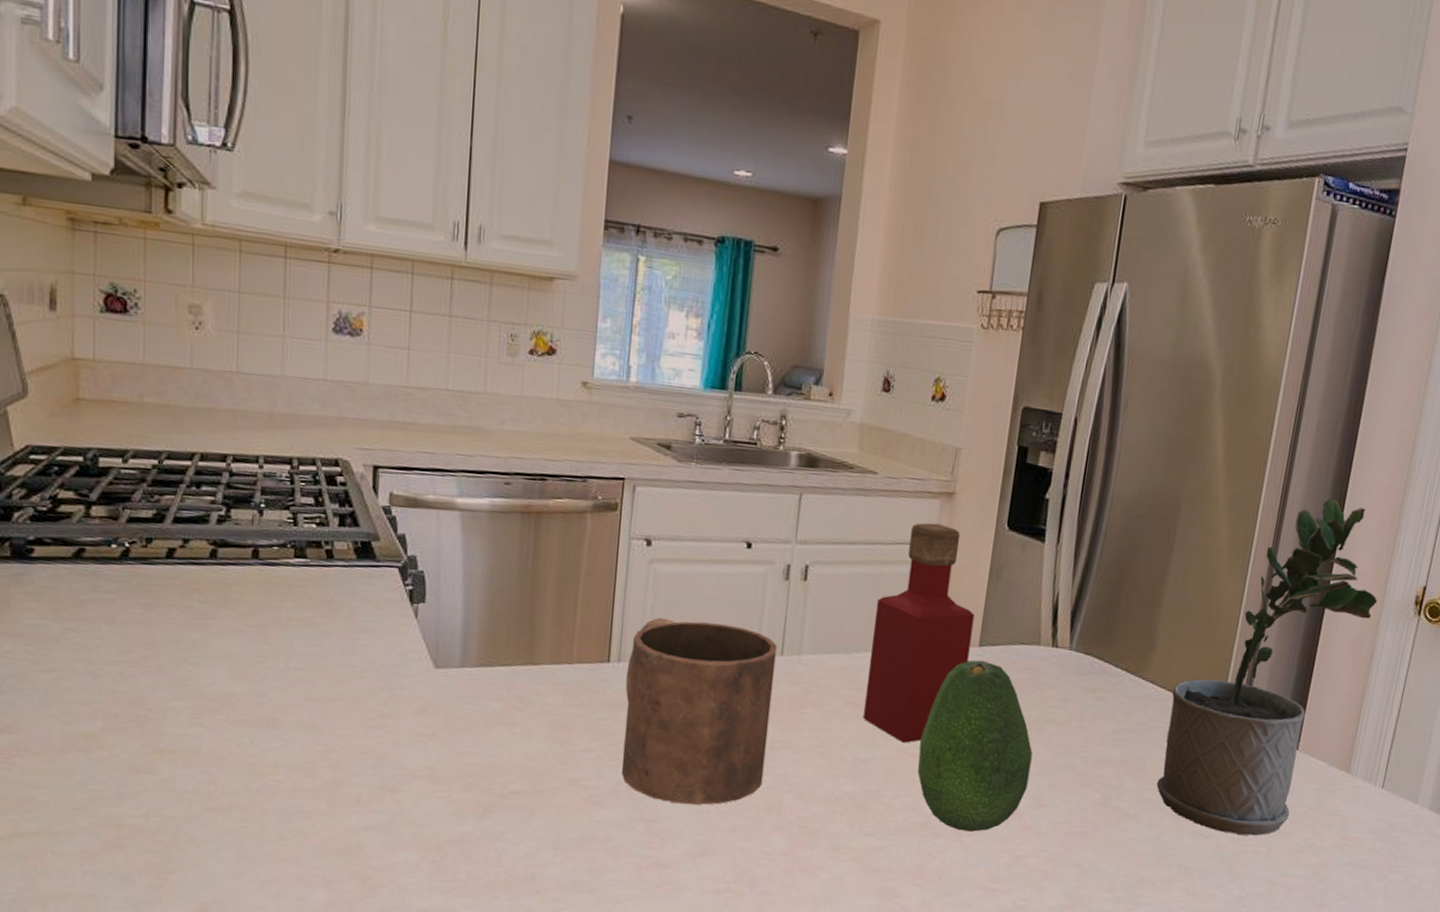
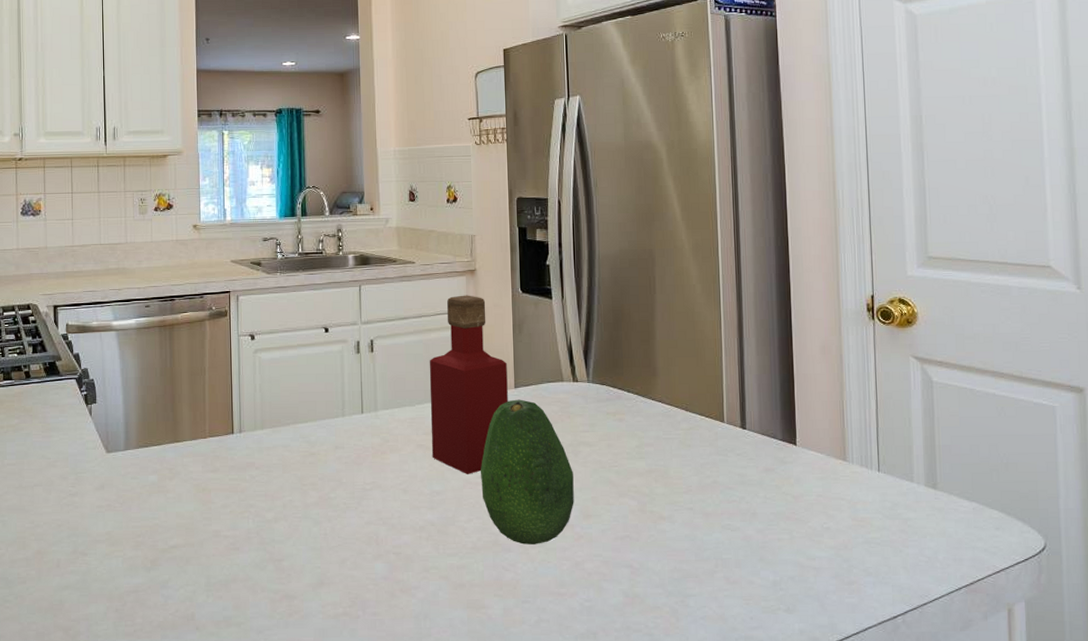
mug: present [621,617,778,806] -> none [247,394,361,544]
potted plant: present [1156,498,1378,836] -> none [679,234,835,525]

